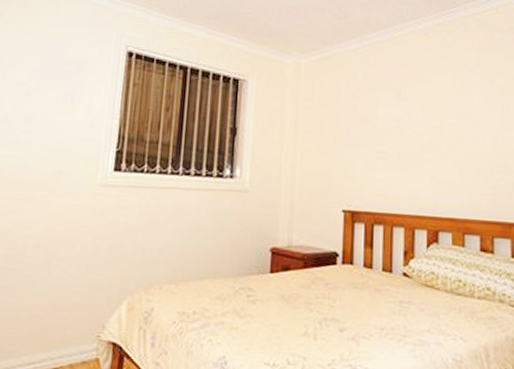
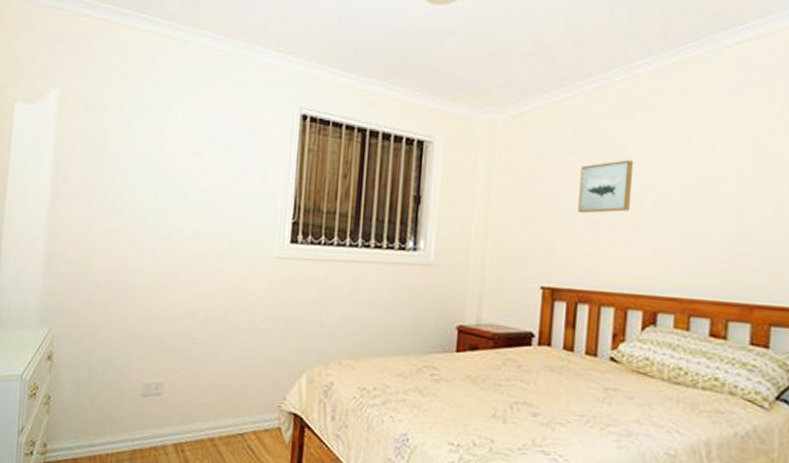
wall art: none [370,100,413,146] -> present [578,160,634,214]

